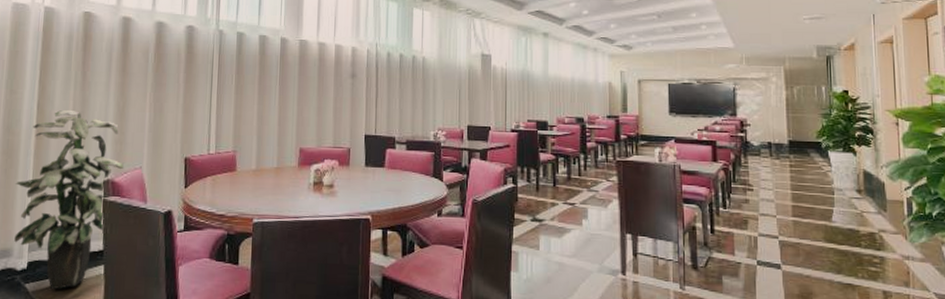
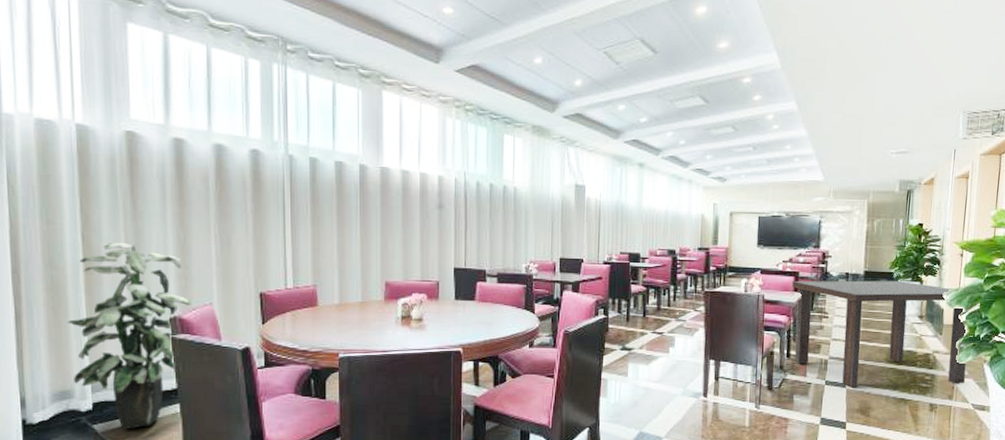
dining table: none [710,150,923,270] -> present [792,280,966,388]

